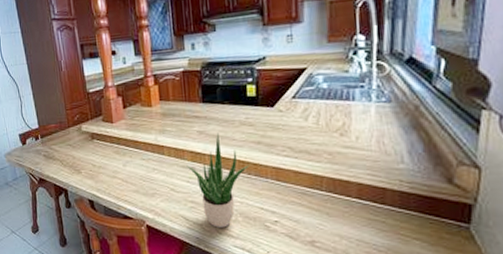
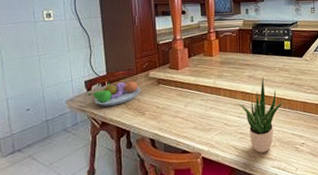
fruit bowl: none [23,134,75,162] -> present [87,80,141,106]

